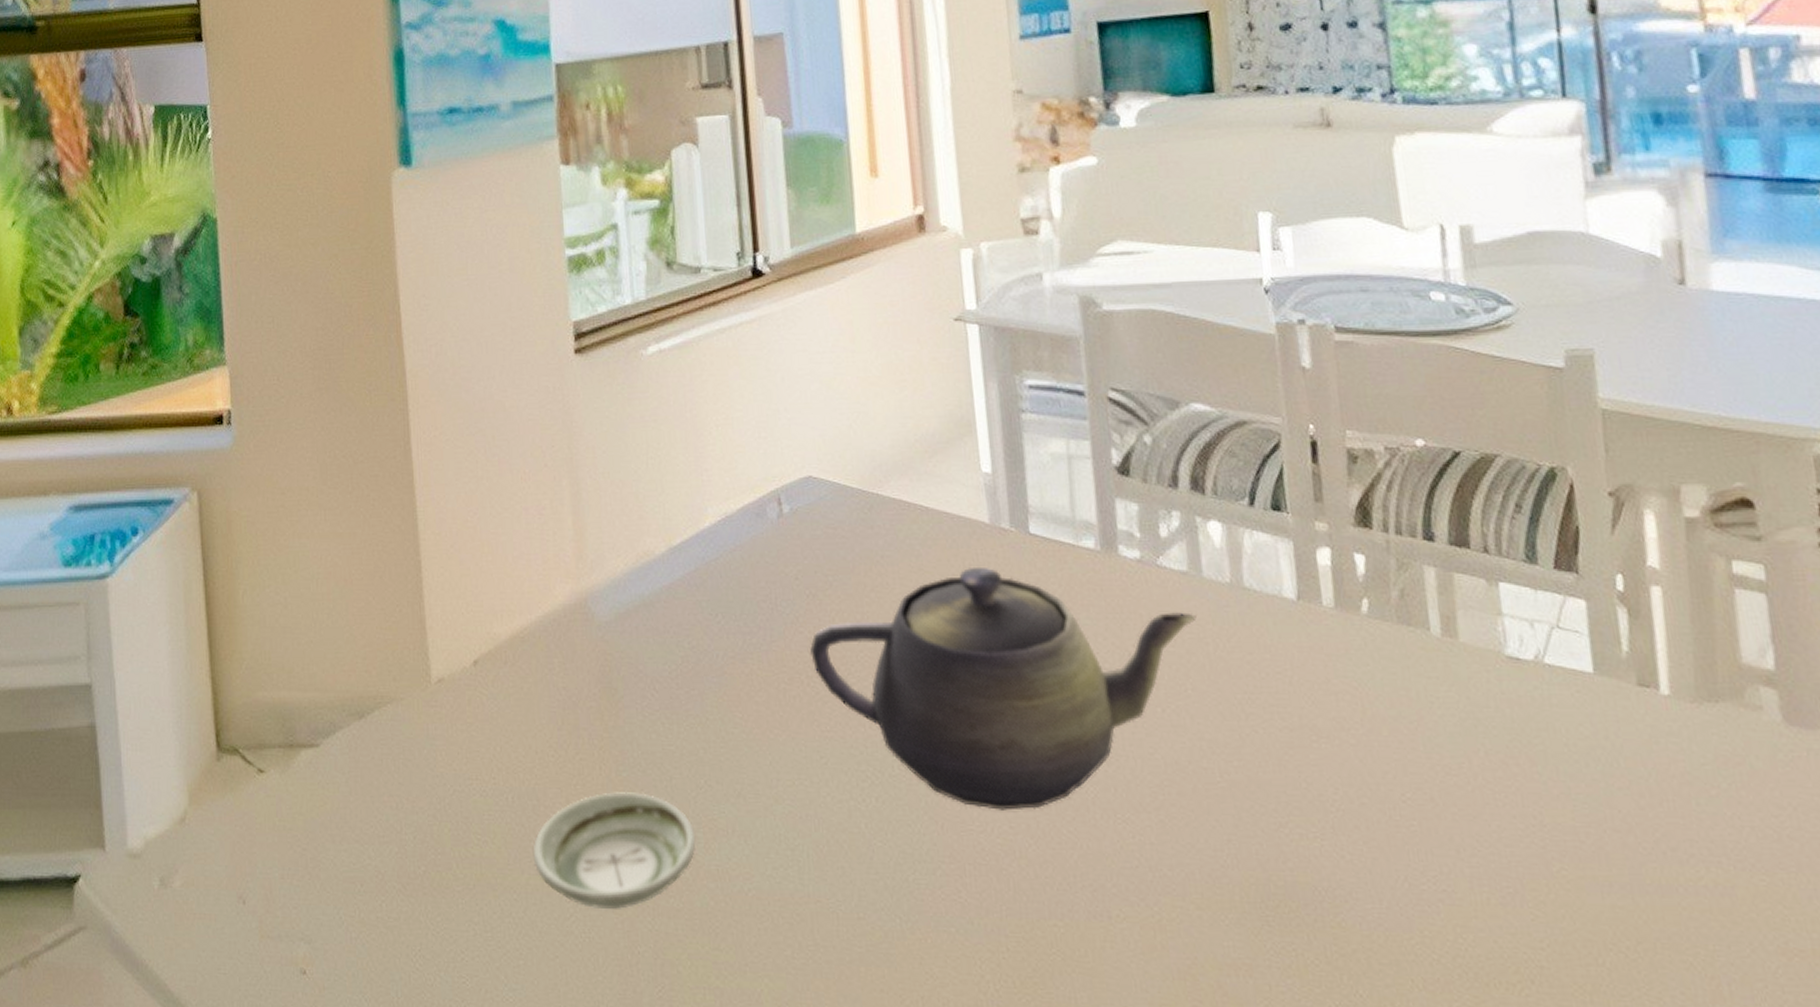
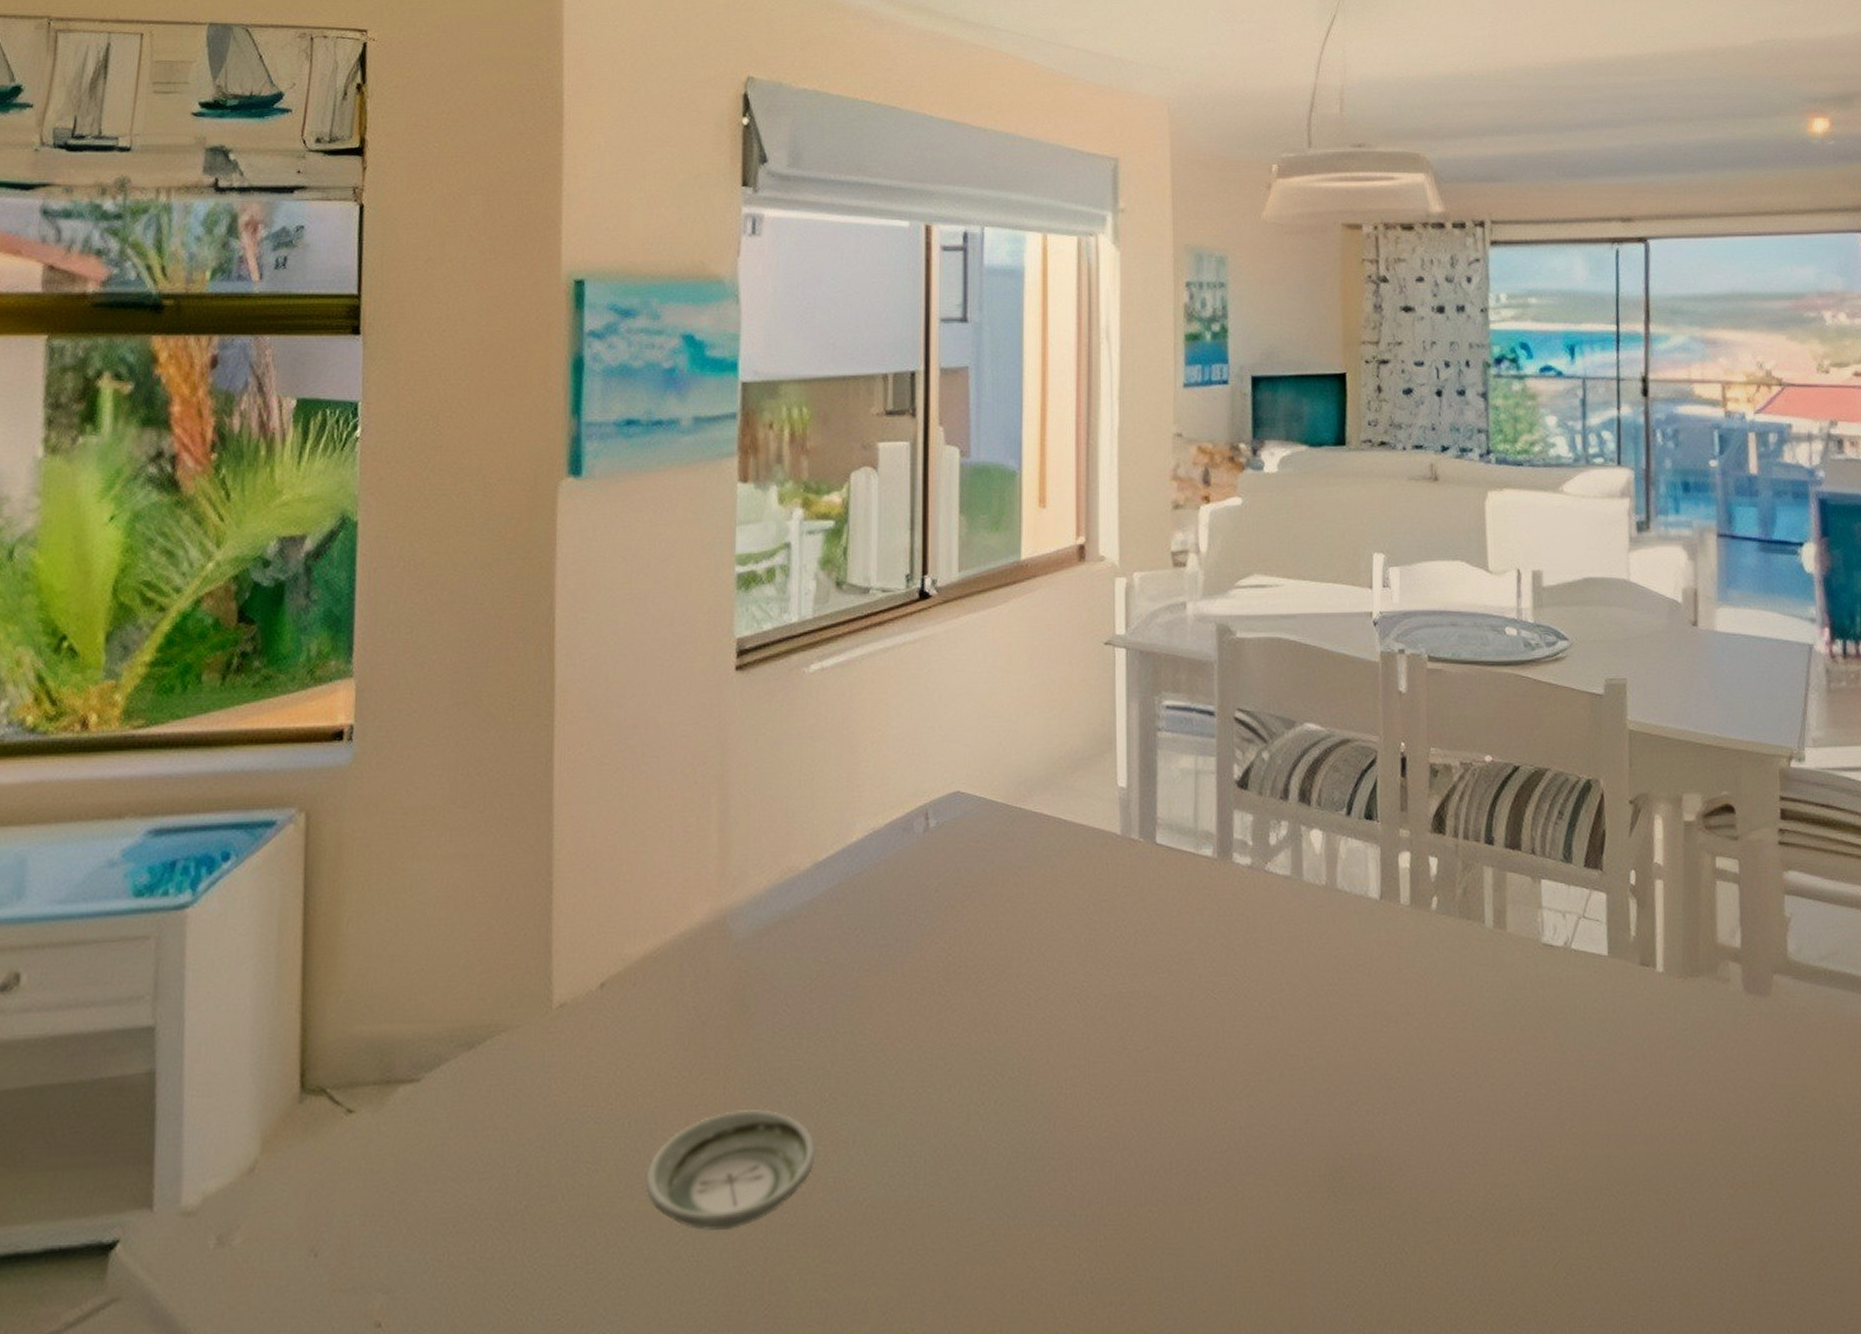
teapot: present [810,568,1197,811] -> none [944,876,1295,1105]

